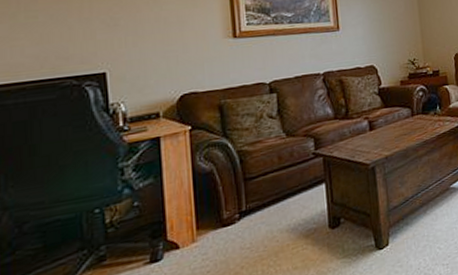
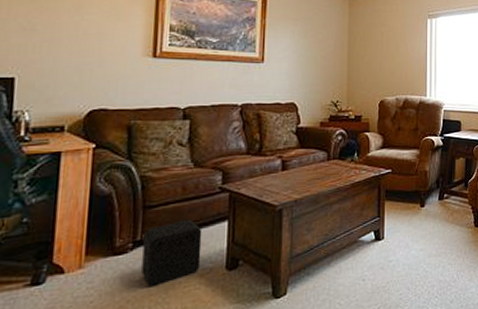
air purifier: none [248,185,305,253] -> present [141,219,202,287]

